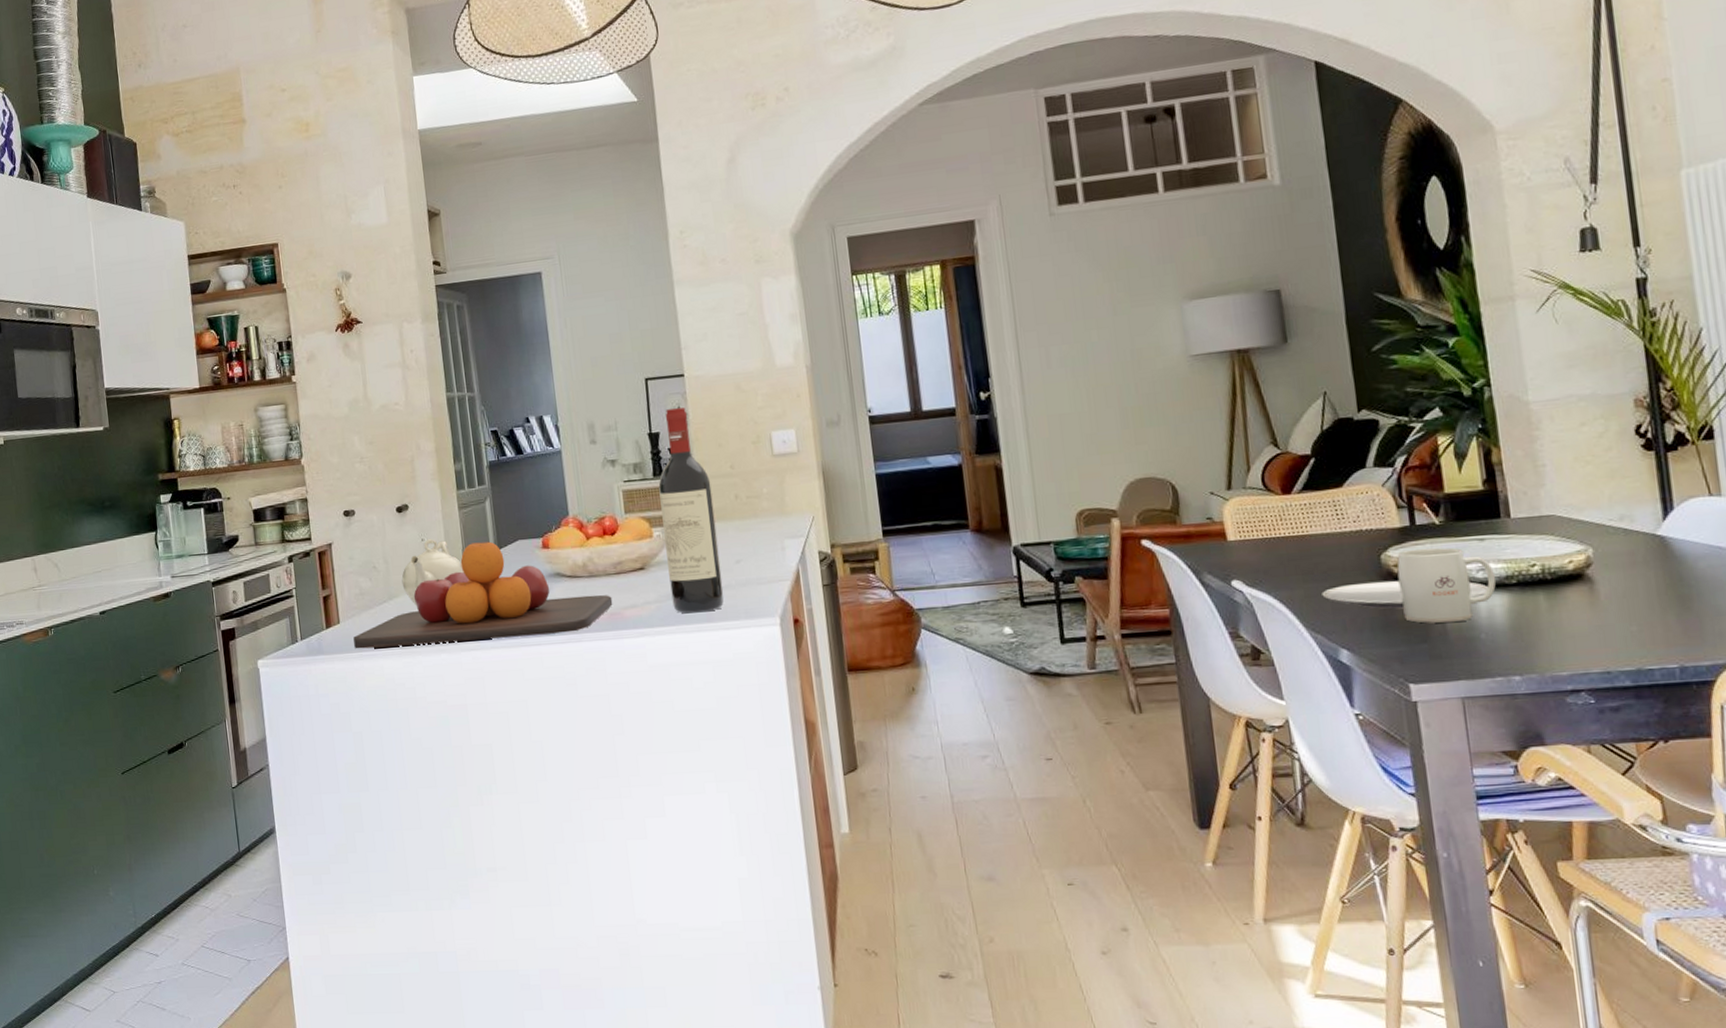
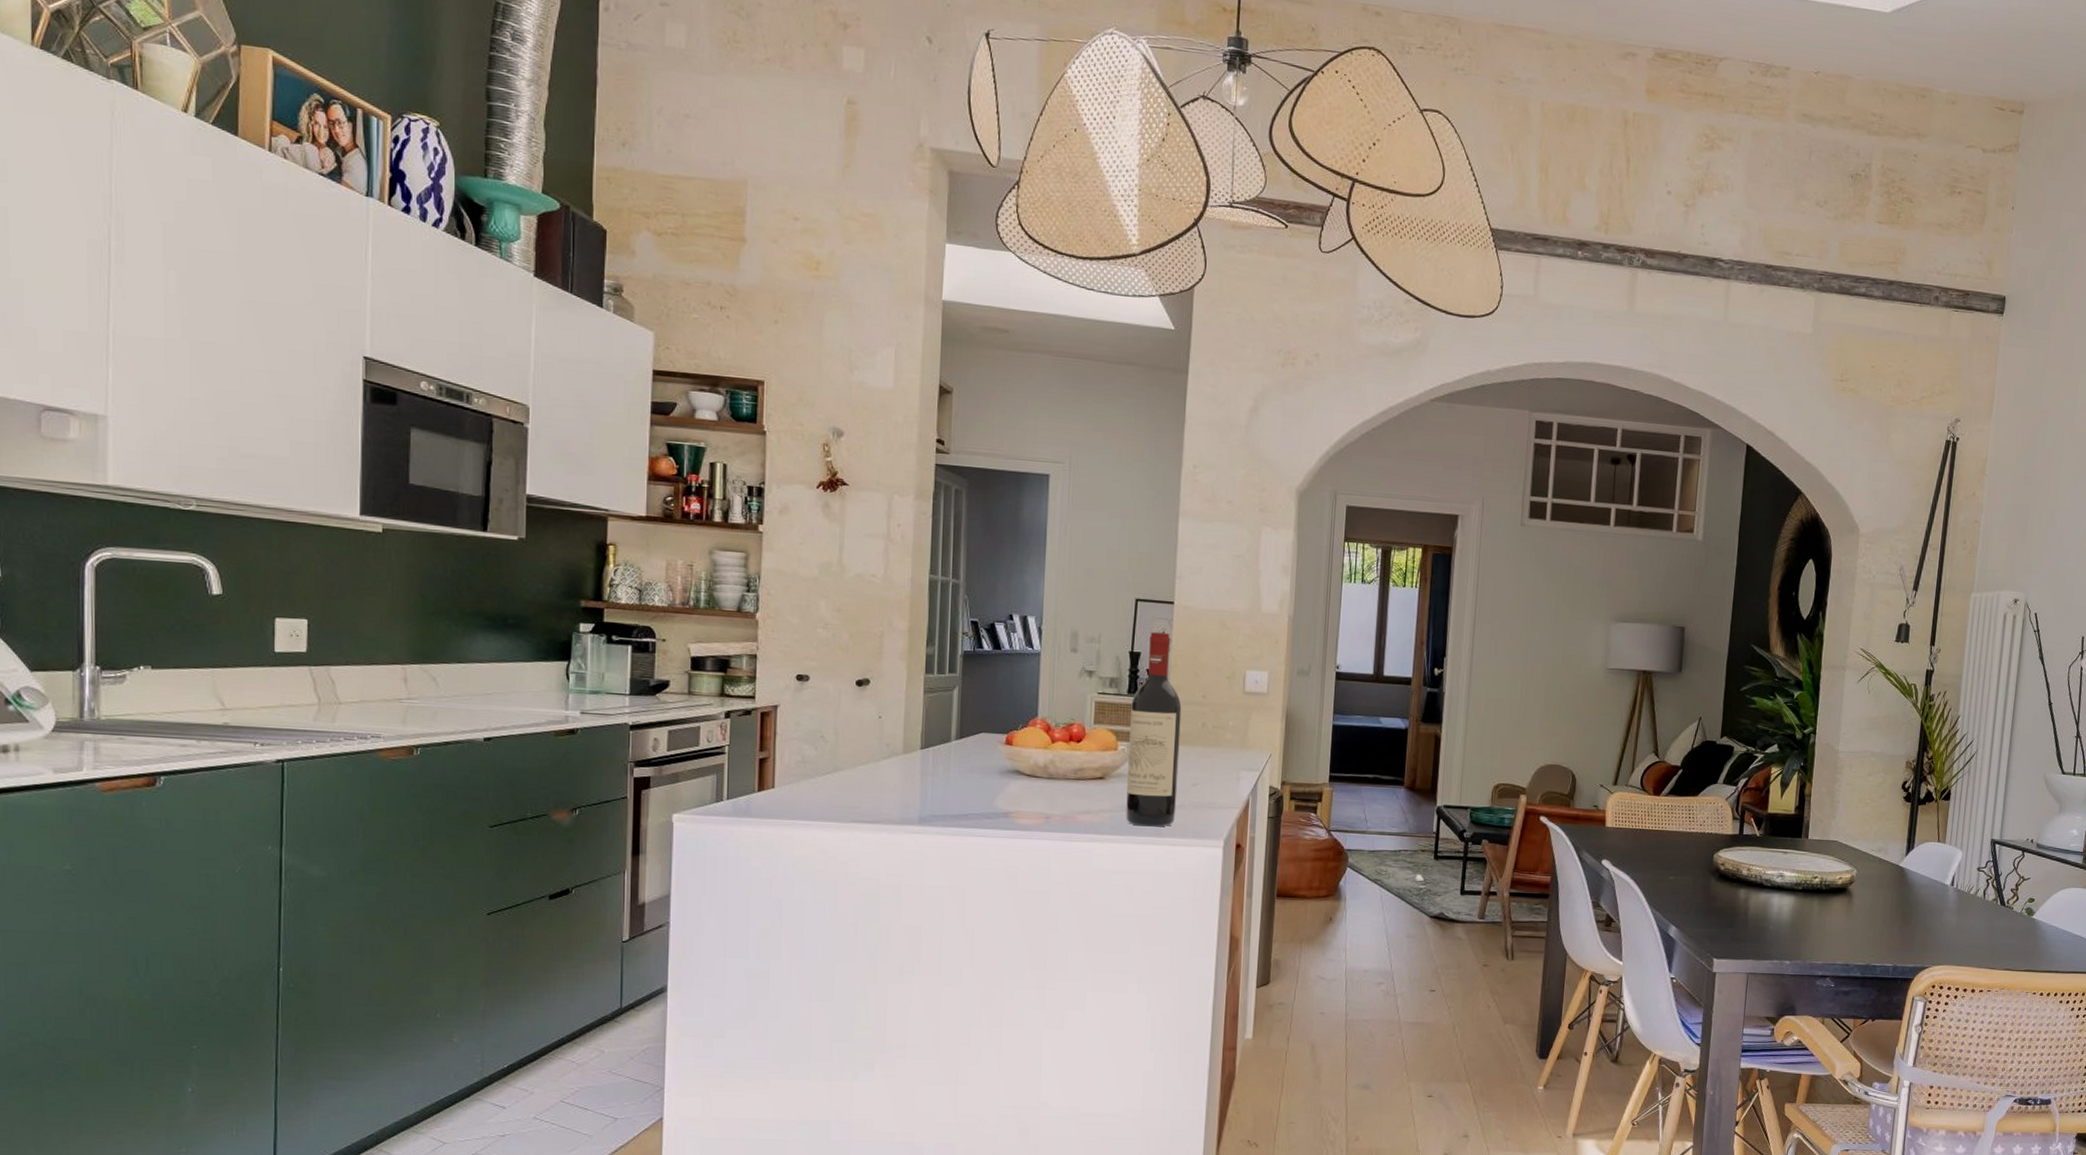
chopping board: present [353,541,613,649] -> none [787,728,1068,829]
teapot: present [401,538,464,606] -> none [850,716,920,782]
plate: present [1322,581,1489,609] -> none [1666,874,1783,899]
mug: present [1397,547,1497,624] -> none [1720,853,1789,914]

